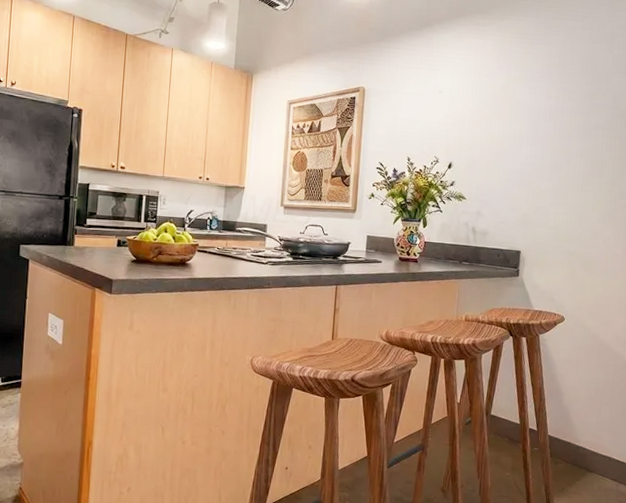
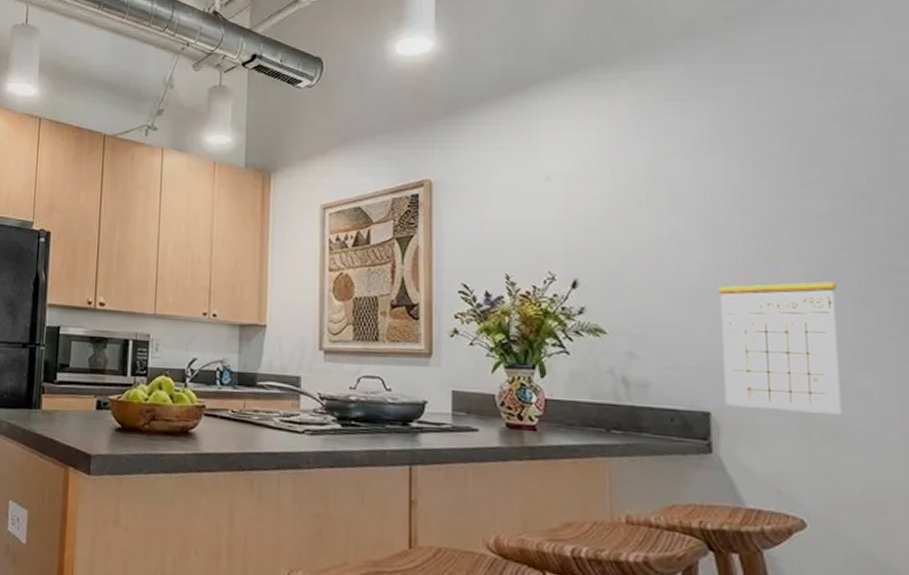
calendar: none [530,152,601,253] -> present [718,256,842,414]

